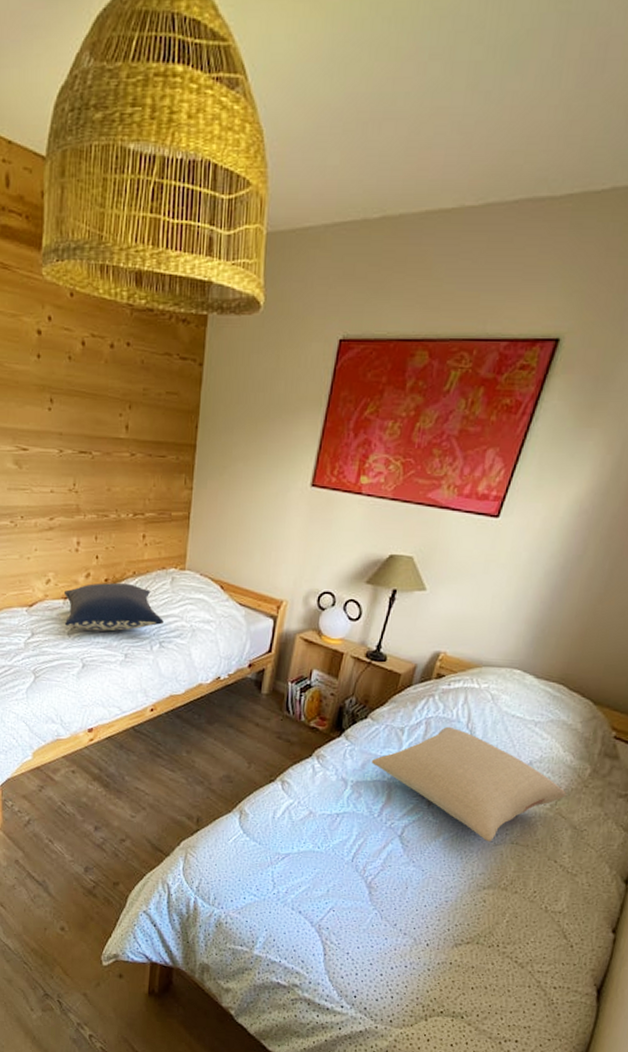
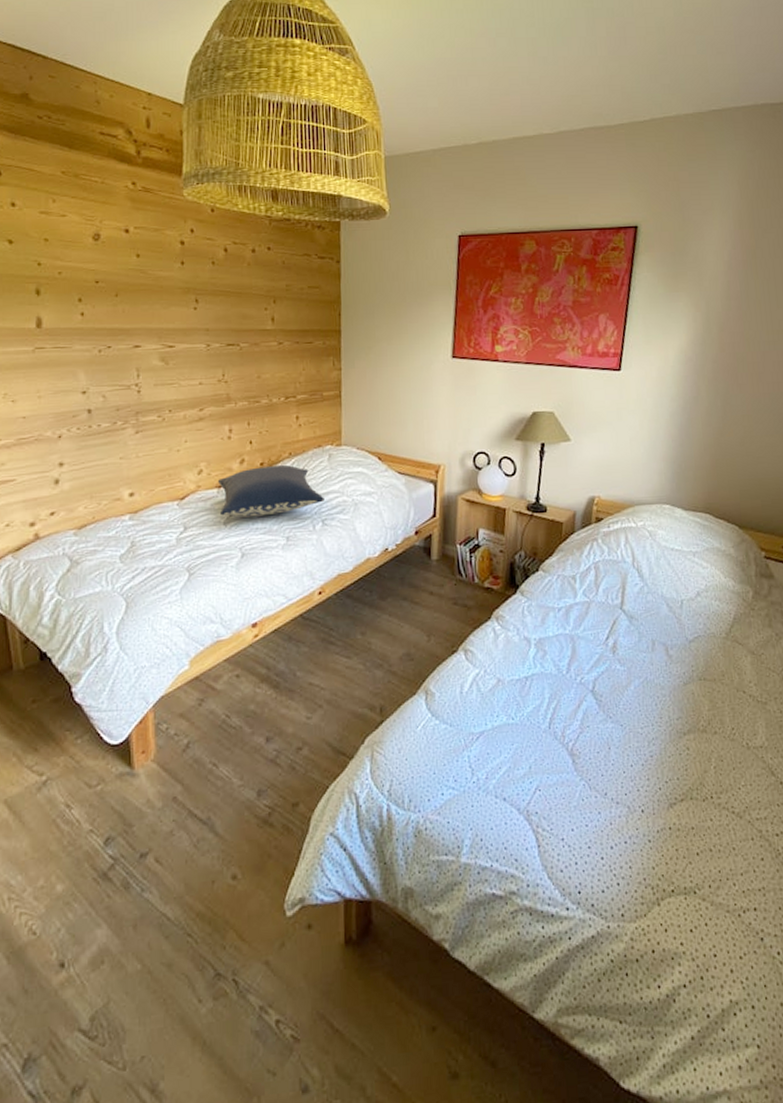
pillow: present [371,726,566,842] -> none [549,568,737,683]

